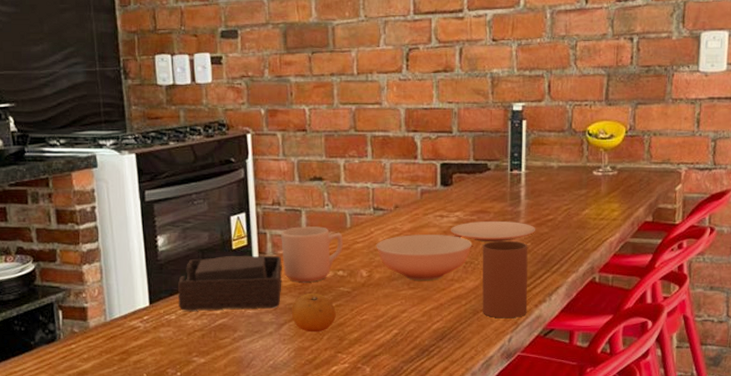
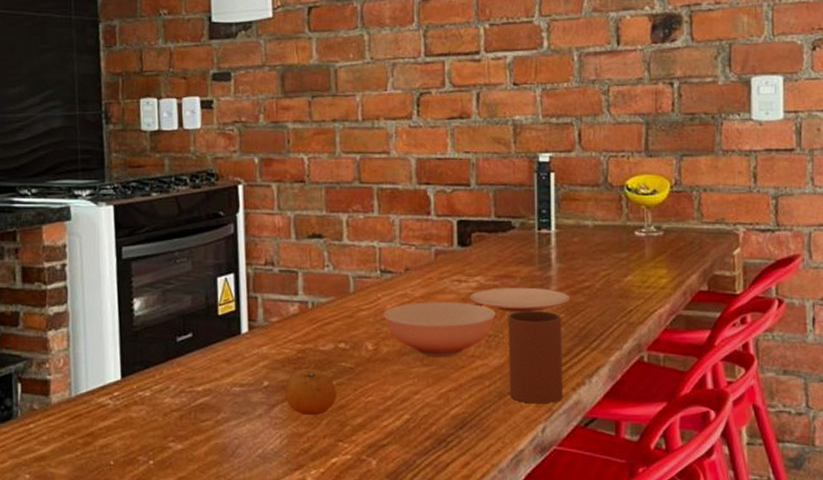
napkin holder: present [178,255,282,311] -> none [154,322,275,387]
mug: present [281,226,343,282] -> none [274,290,345,355]

